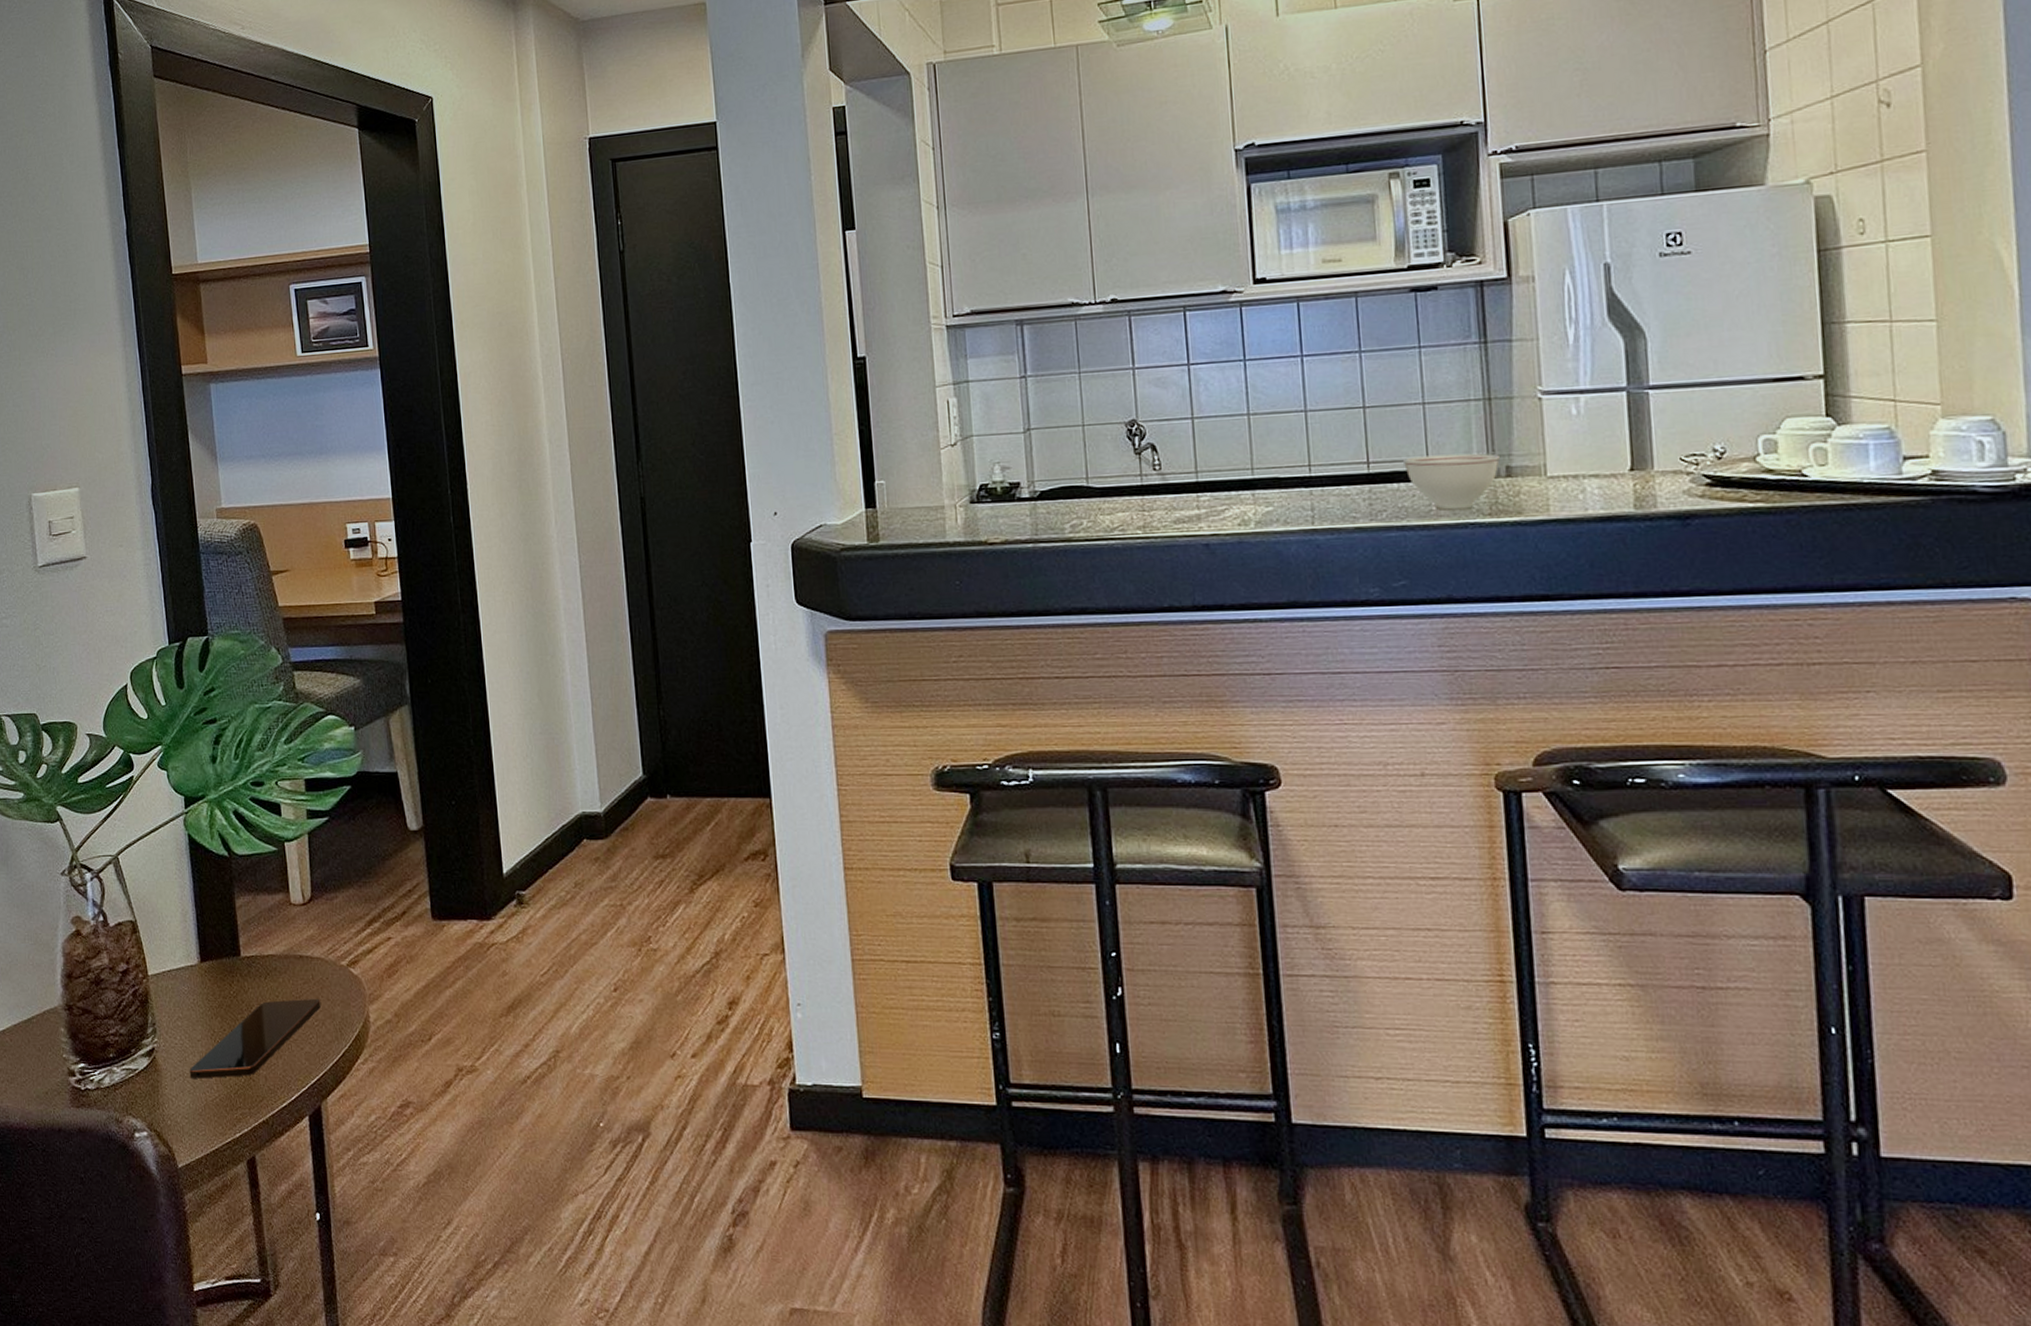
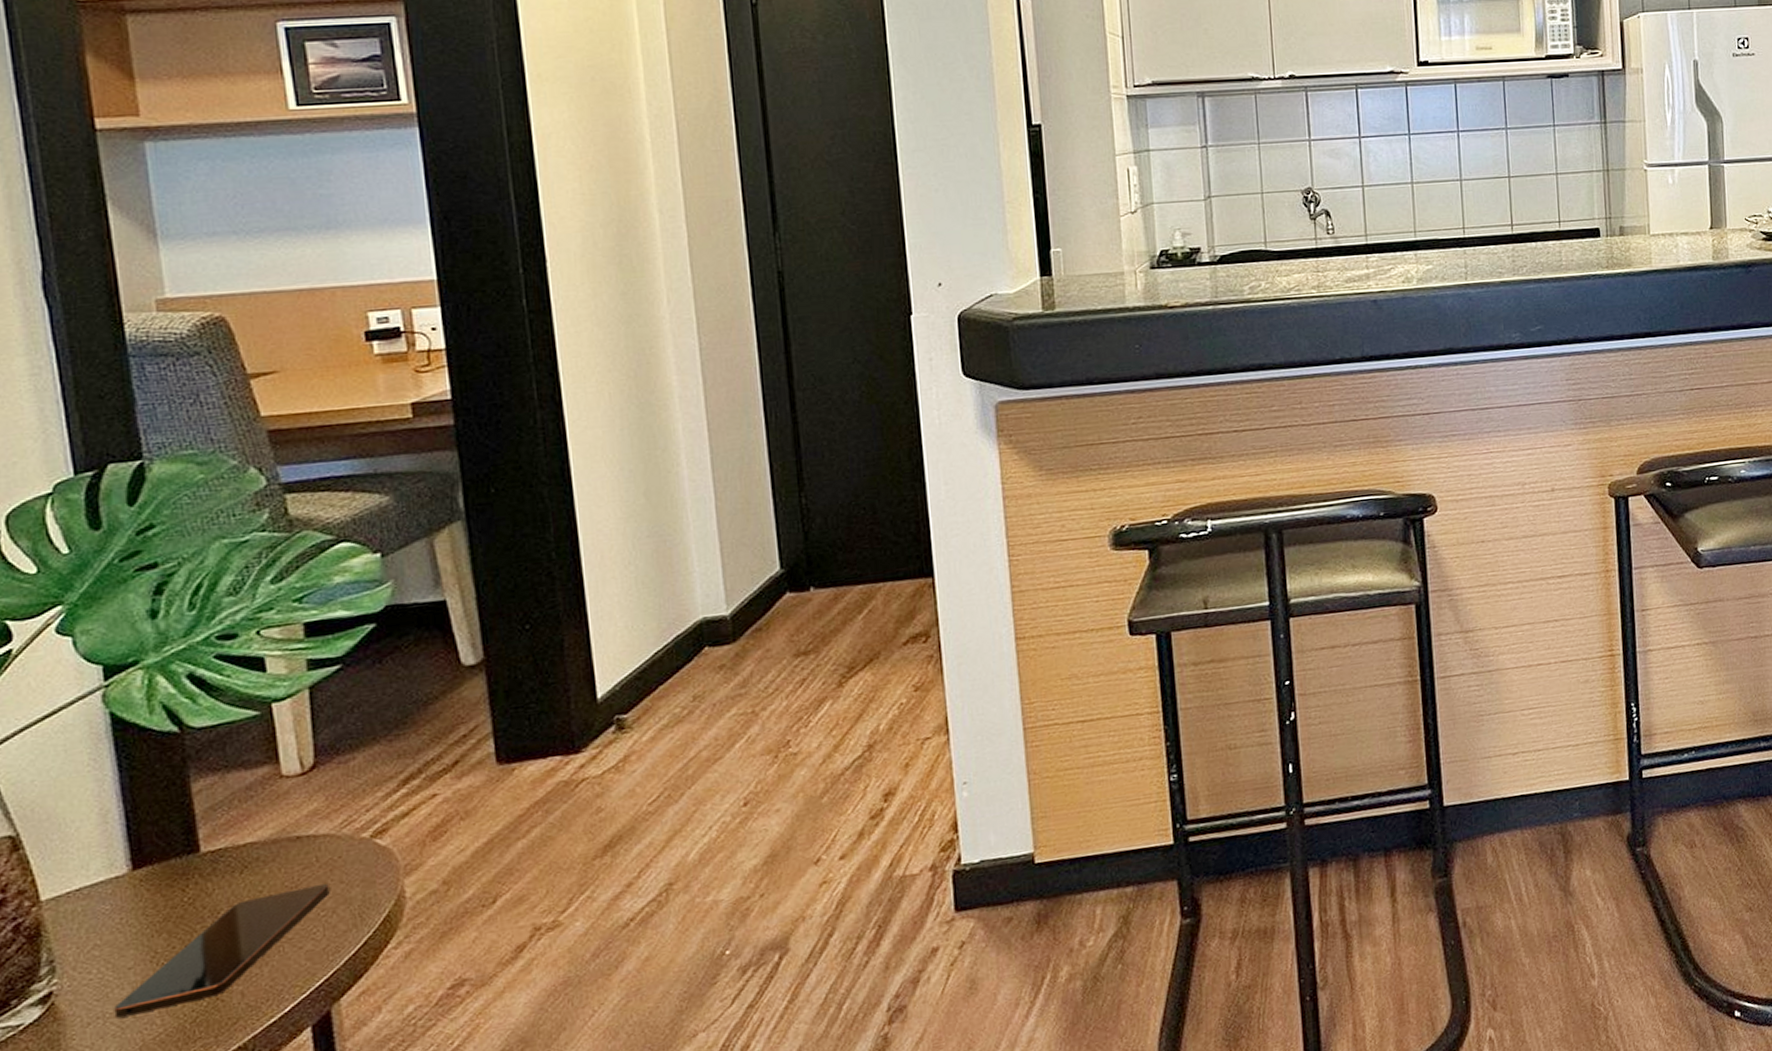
bowl: present [1402,453,1501,512] -> none [1539,216,1616,266]

